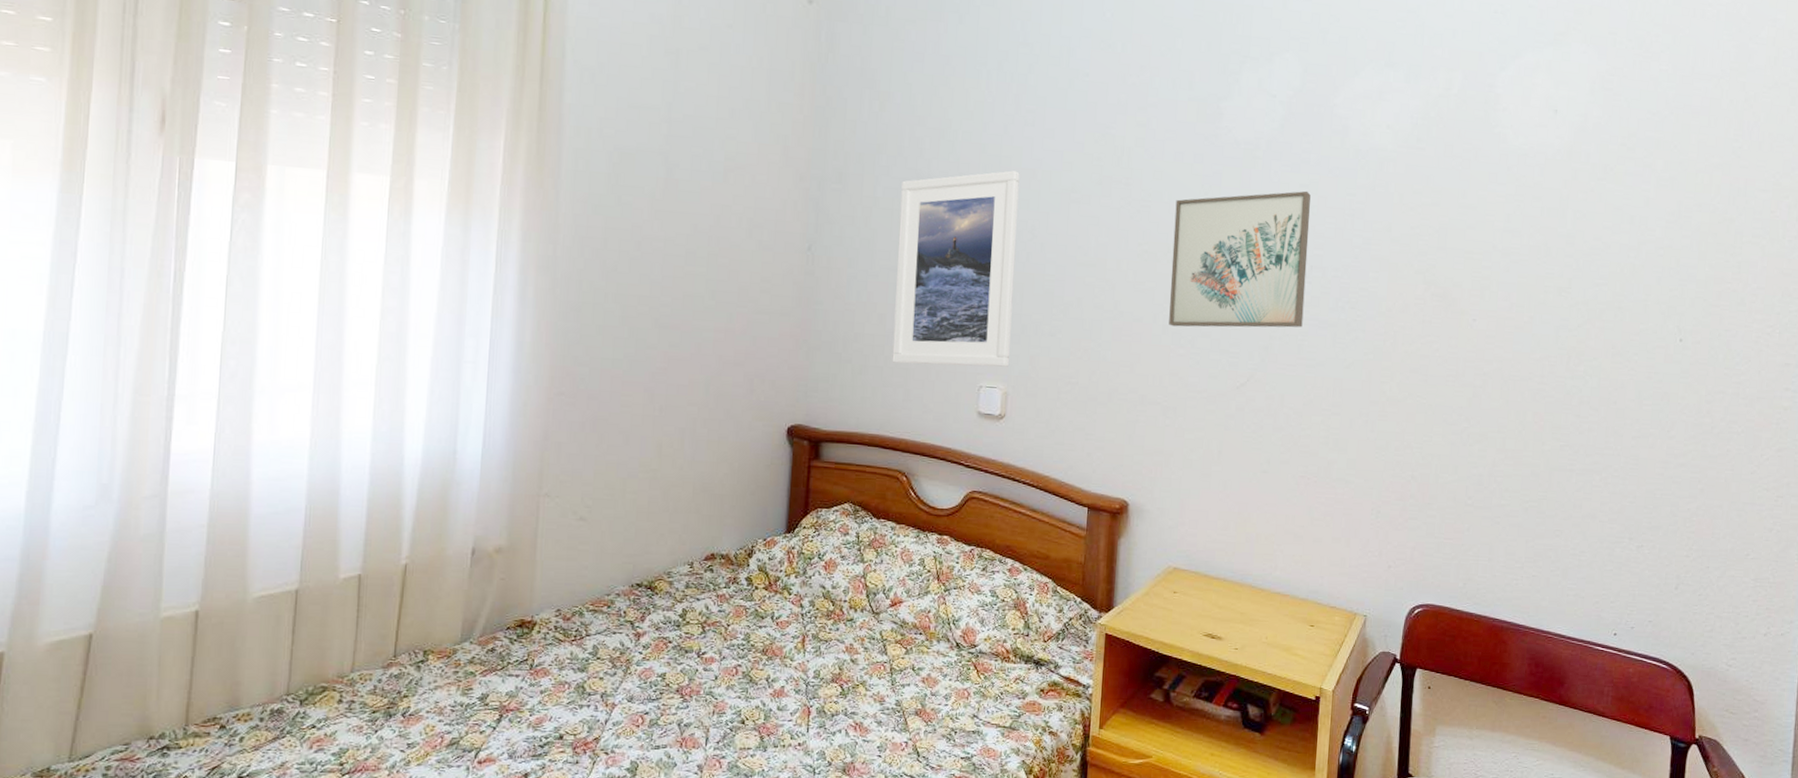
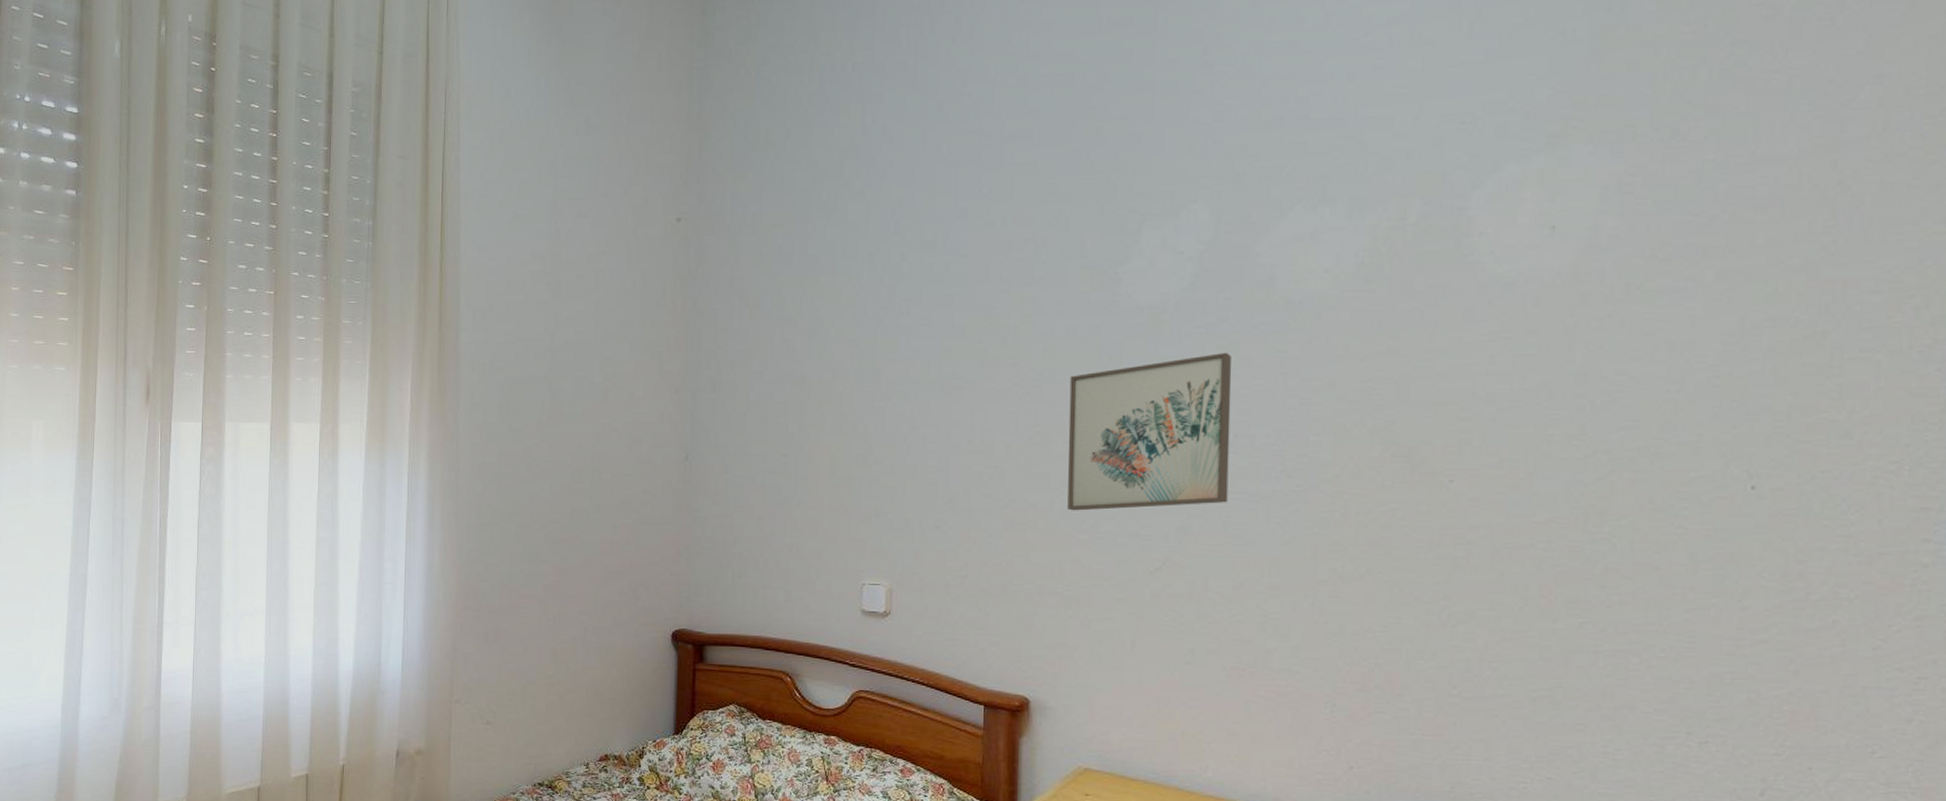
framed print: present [892,170,1020,367] -> none [771,363,896,565]

